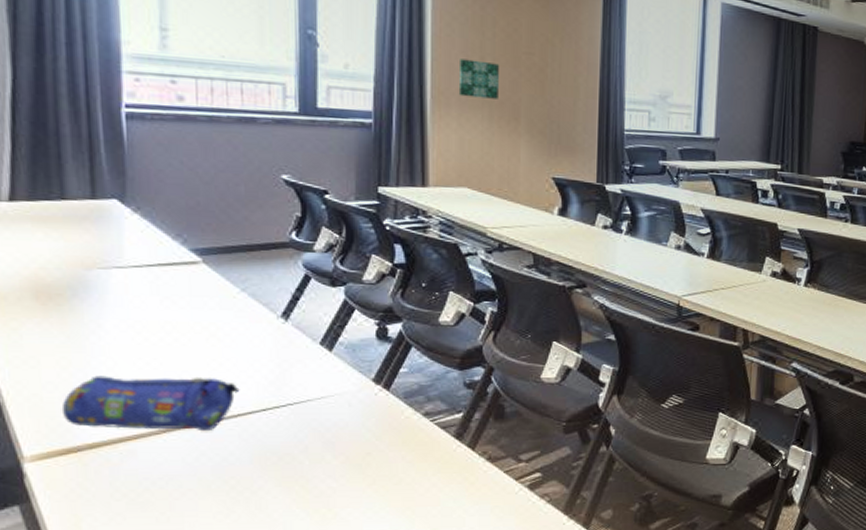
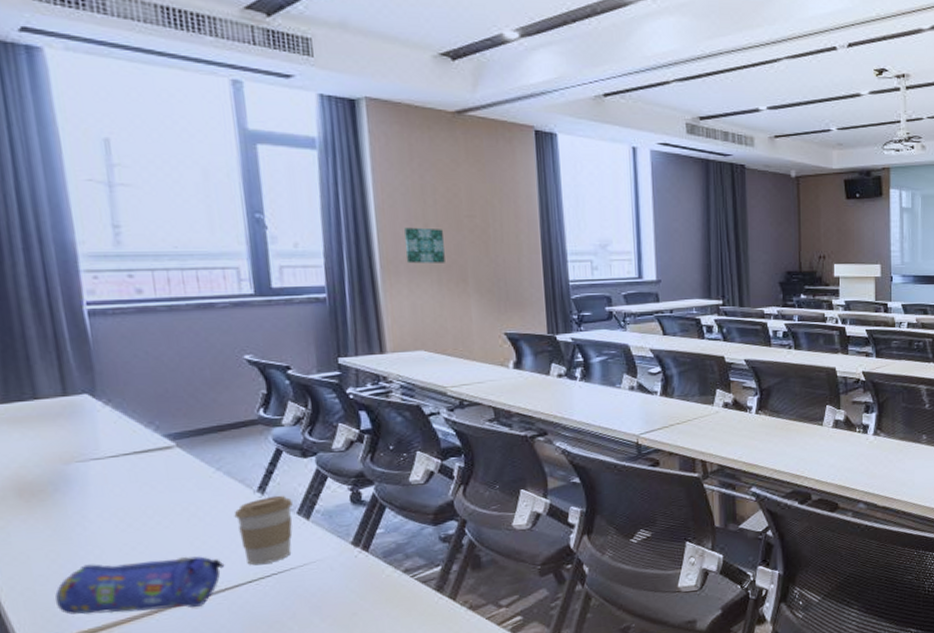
coffee cup: none [254,323,316,394] -> present [234,495,293,565]

